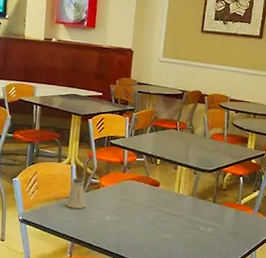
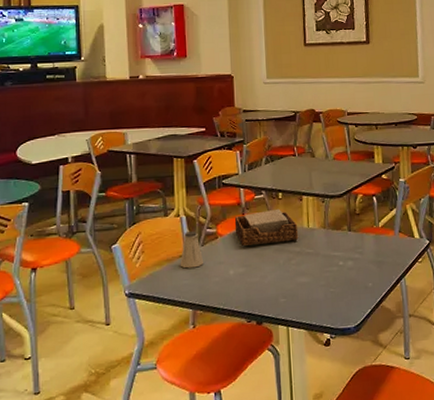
napkin holder: none [115,172,170,202] -> present [234,208,299,246]

